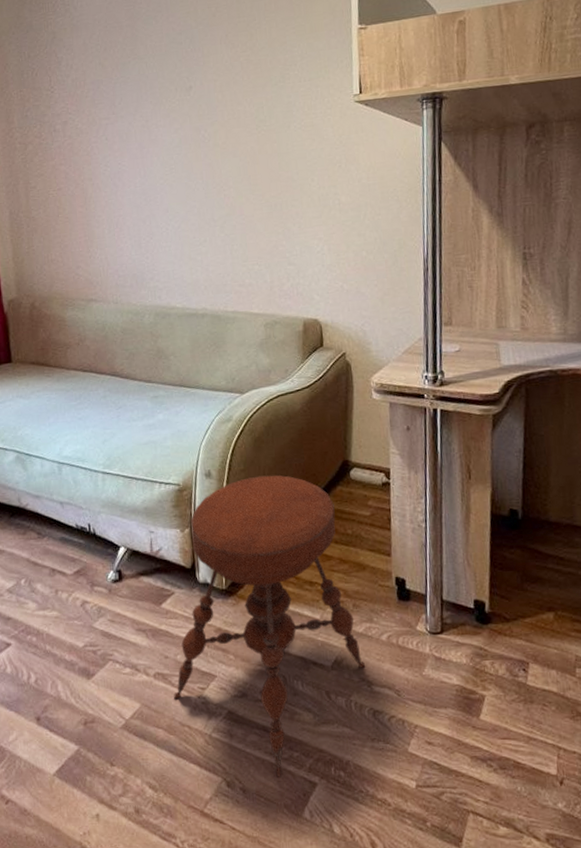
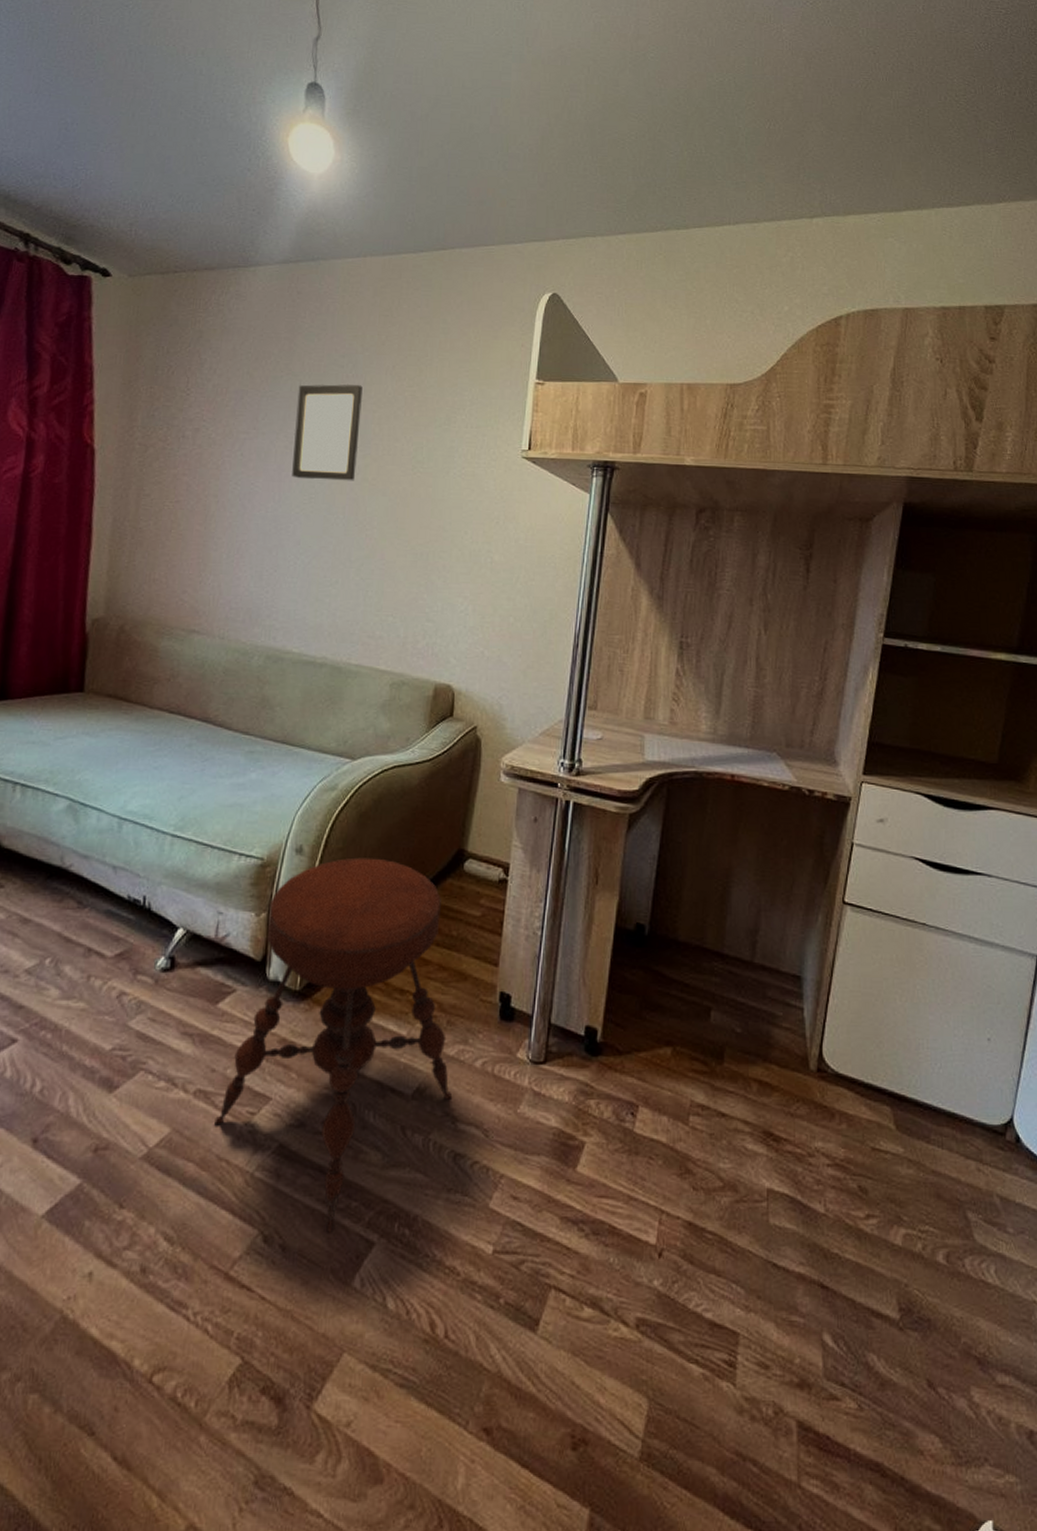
picture frame: none [145,57,208,153] -> present [292,384,363,481]

